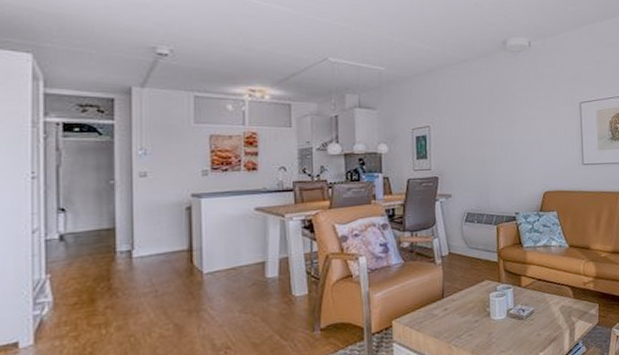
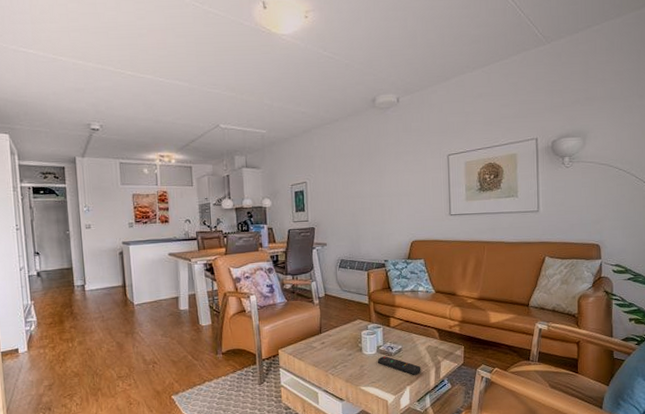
remote control: none [508,320,555,340] -> present [378,356,421,375]

